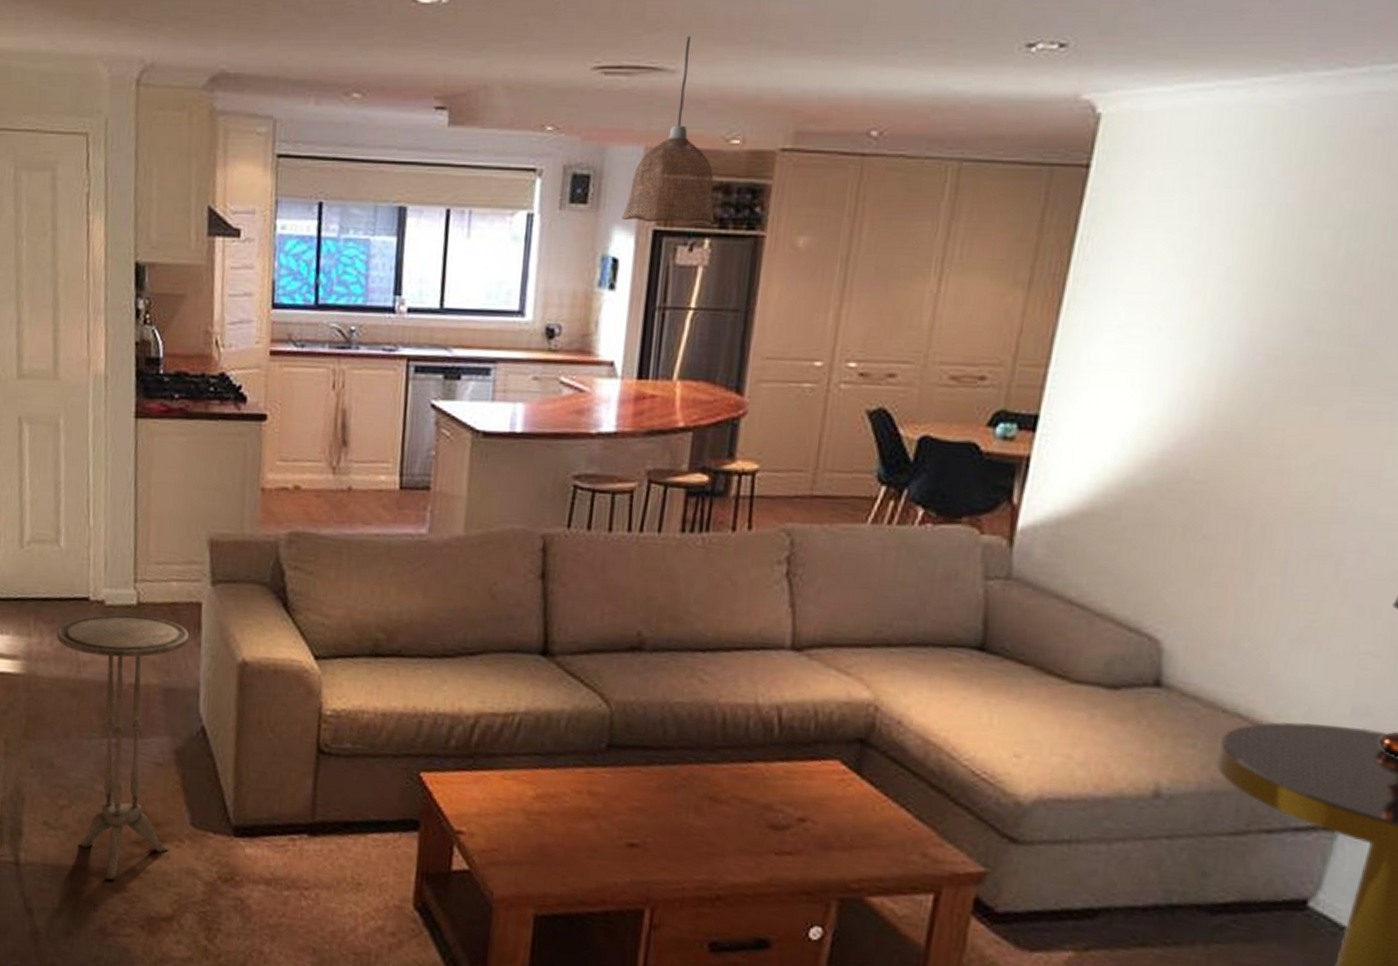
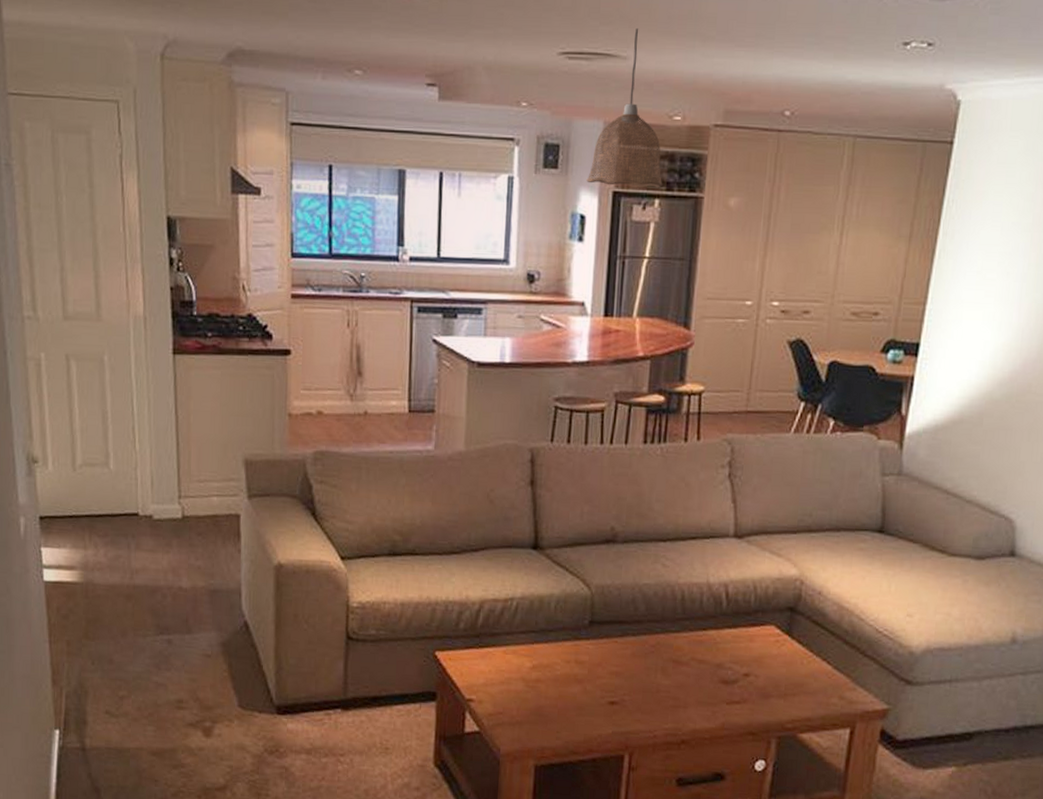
side table: present [56,614,190,880] -> none [110,527,230,759]

